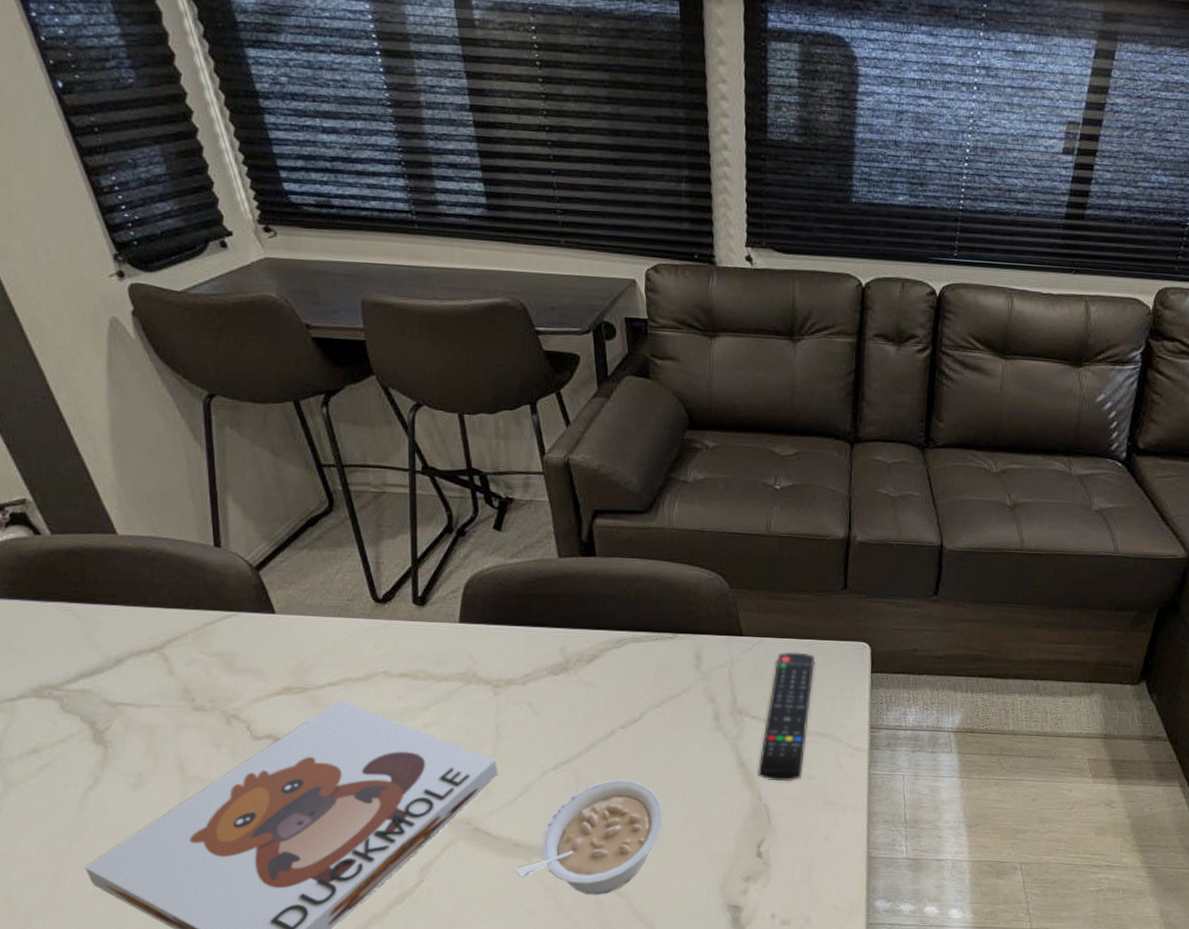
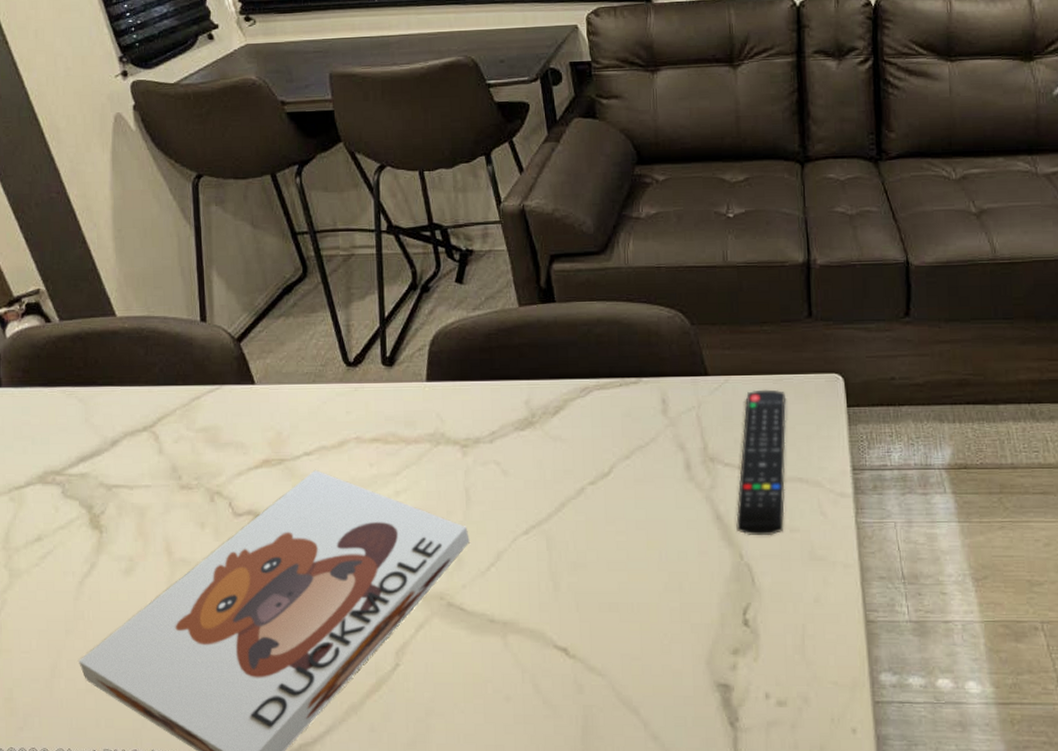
legume: present [516,779,664,895] -> none [492,542,641,676]

